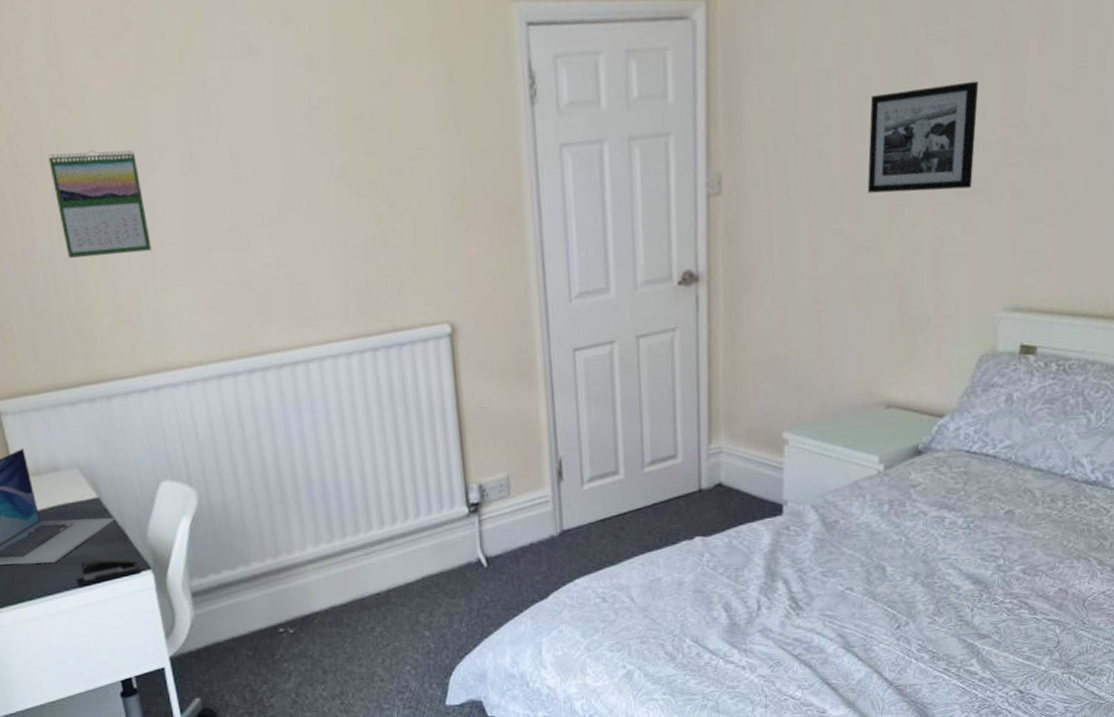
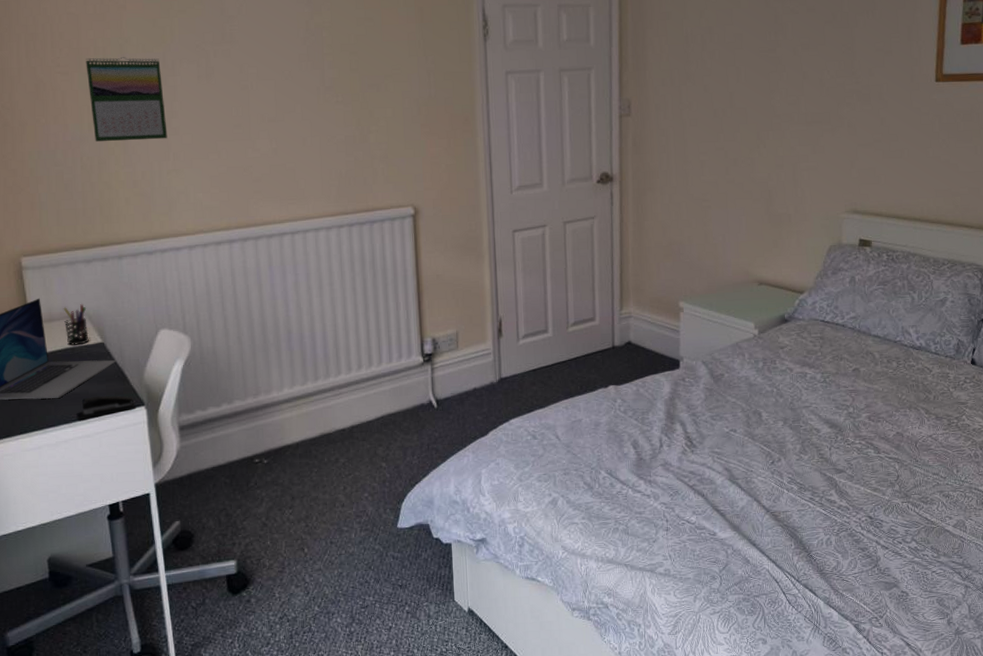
pen holder: none [50,454,83,502] -> present [63,304,89,345]
picture frame: present [867,80,979,193] -> none [741,42,822,121]

